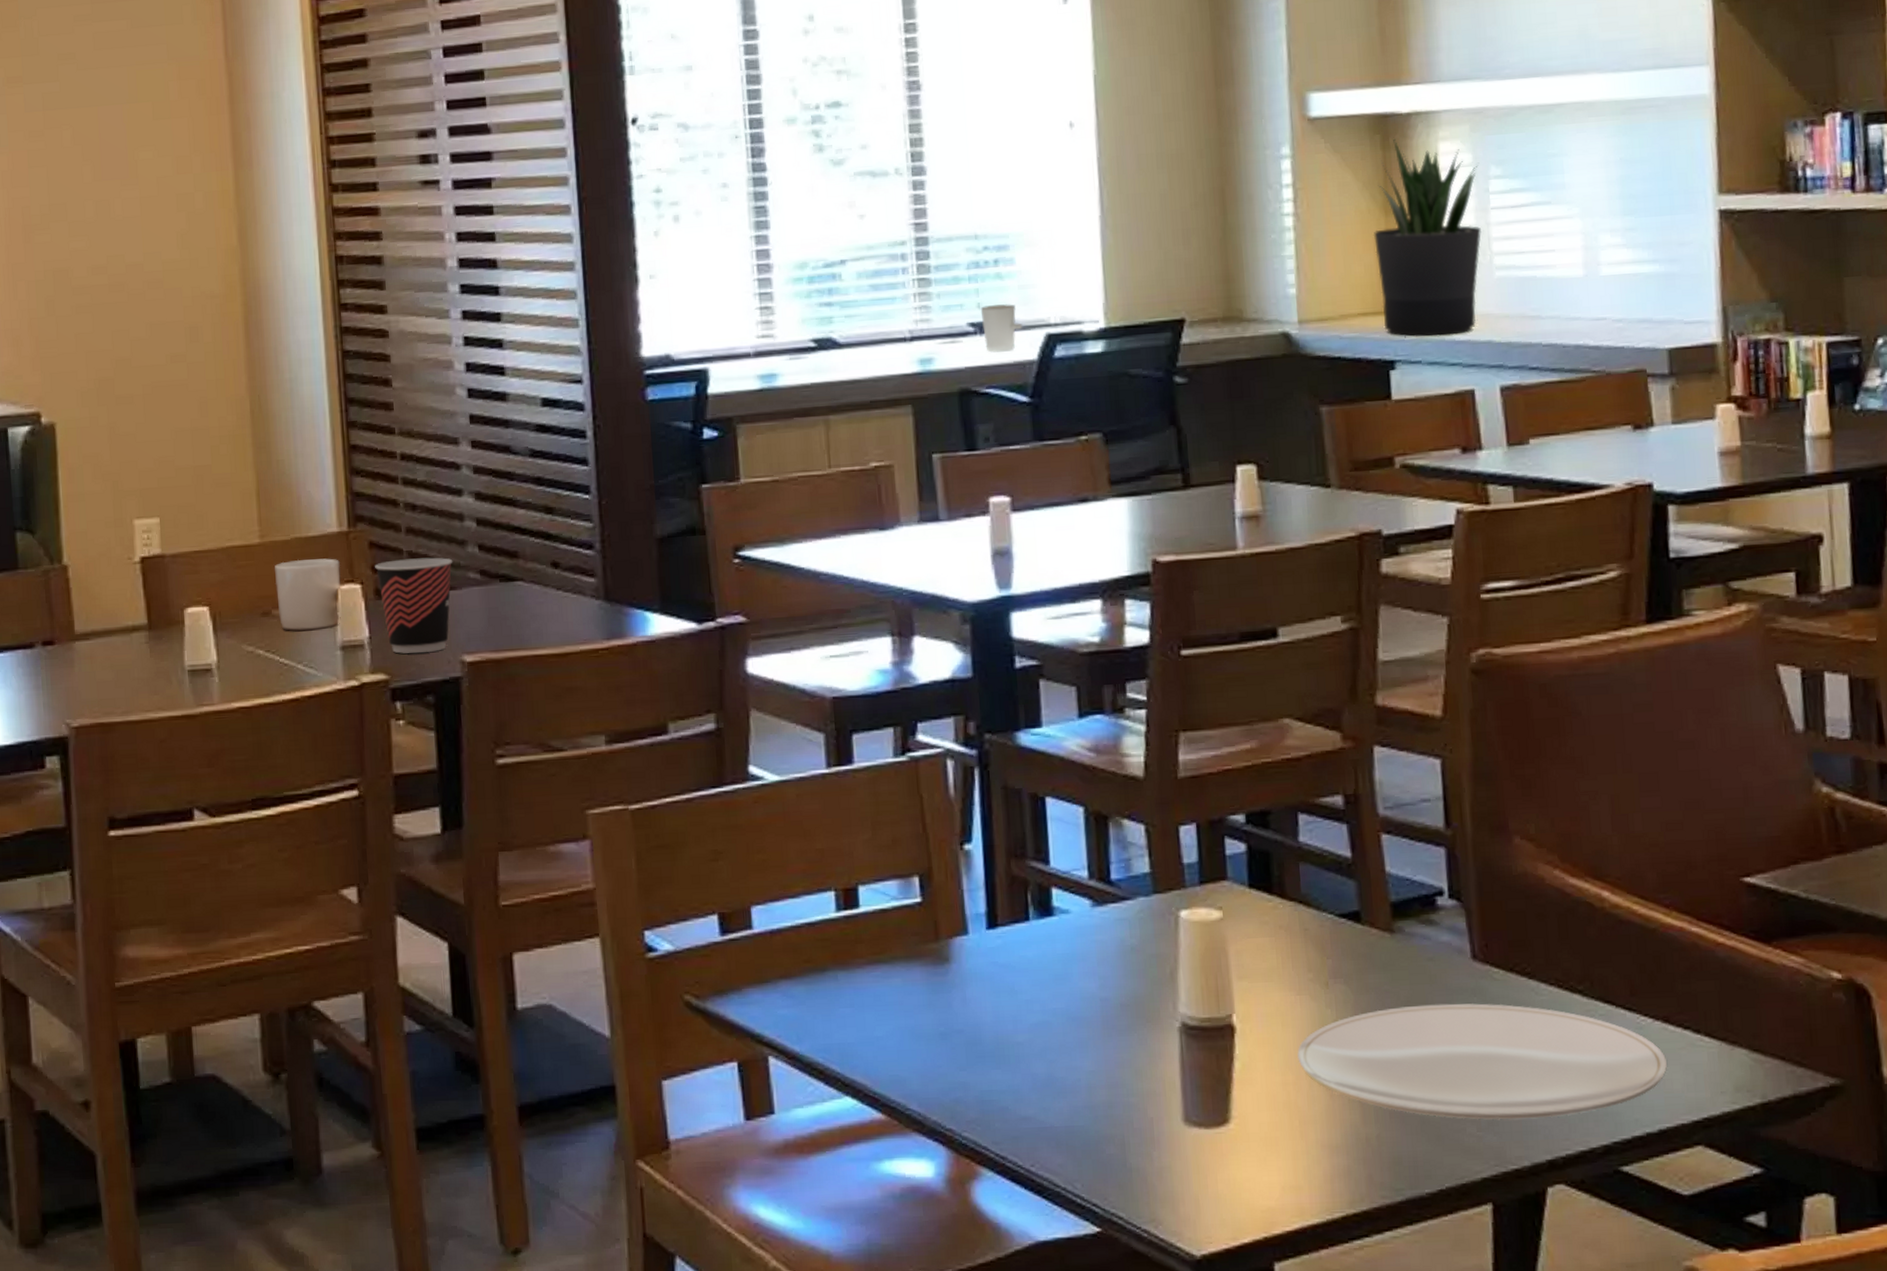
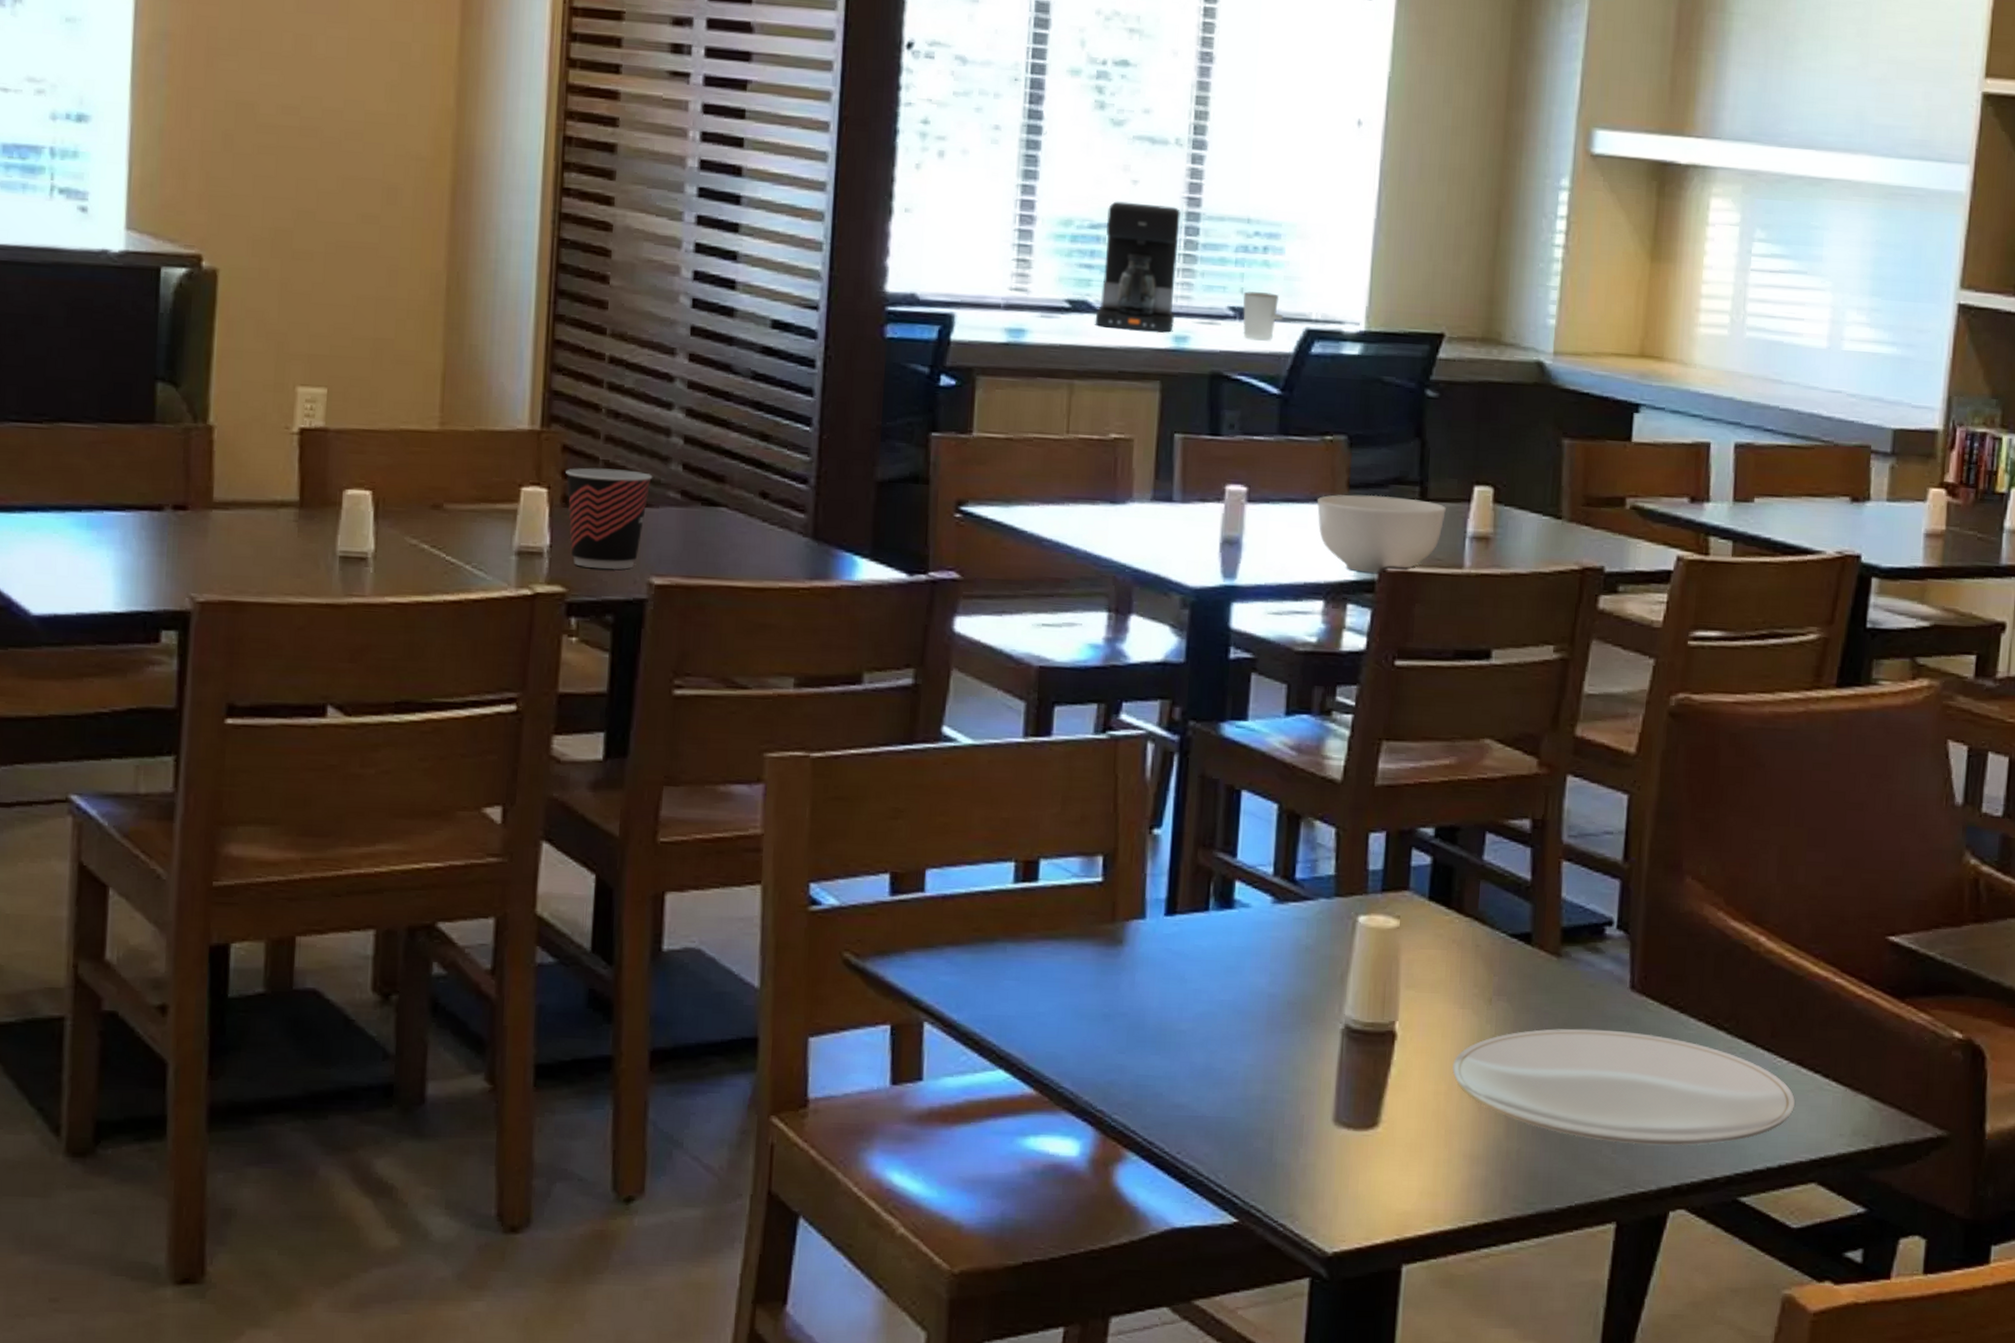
mug: present [275,558,341,632] -> none [451,453,528,532]
coffee maker: none [839,234,918,361] -> present [1095,201,1181,333]
bowl: none [1080,487,1211,566] -> present [1316,494,1446,574]
planter: present [1373,138,1481,336] -> none [1634,187,1746,387]

